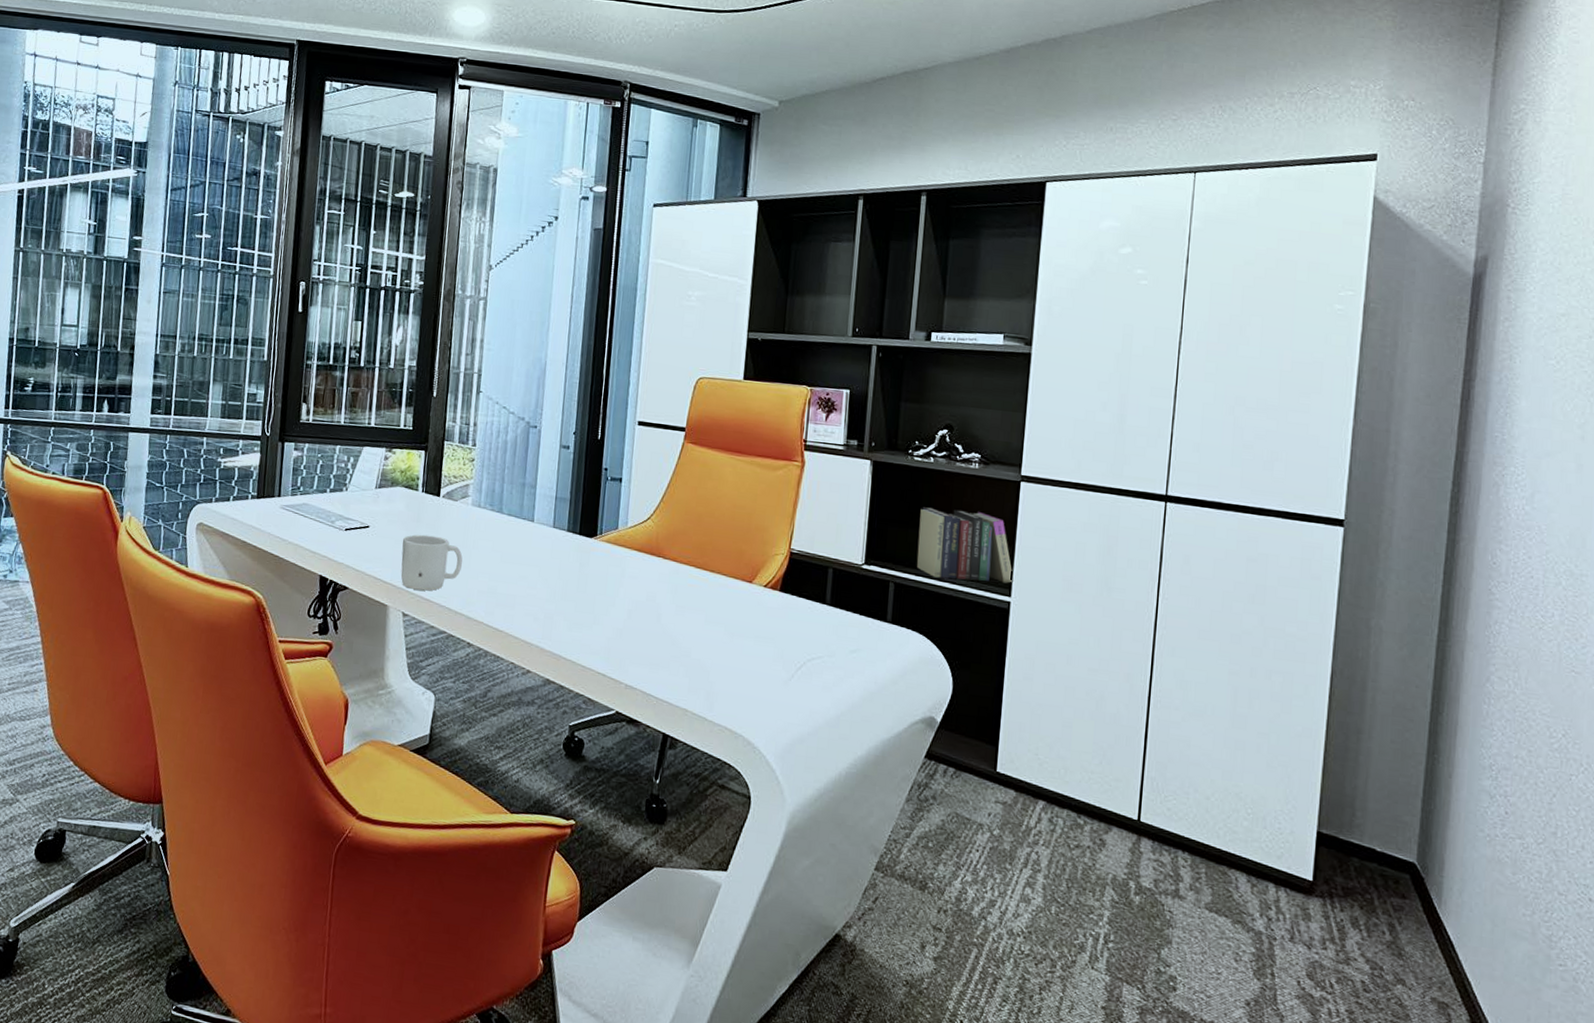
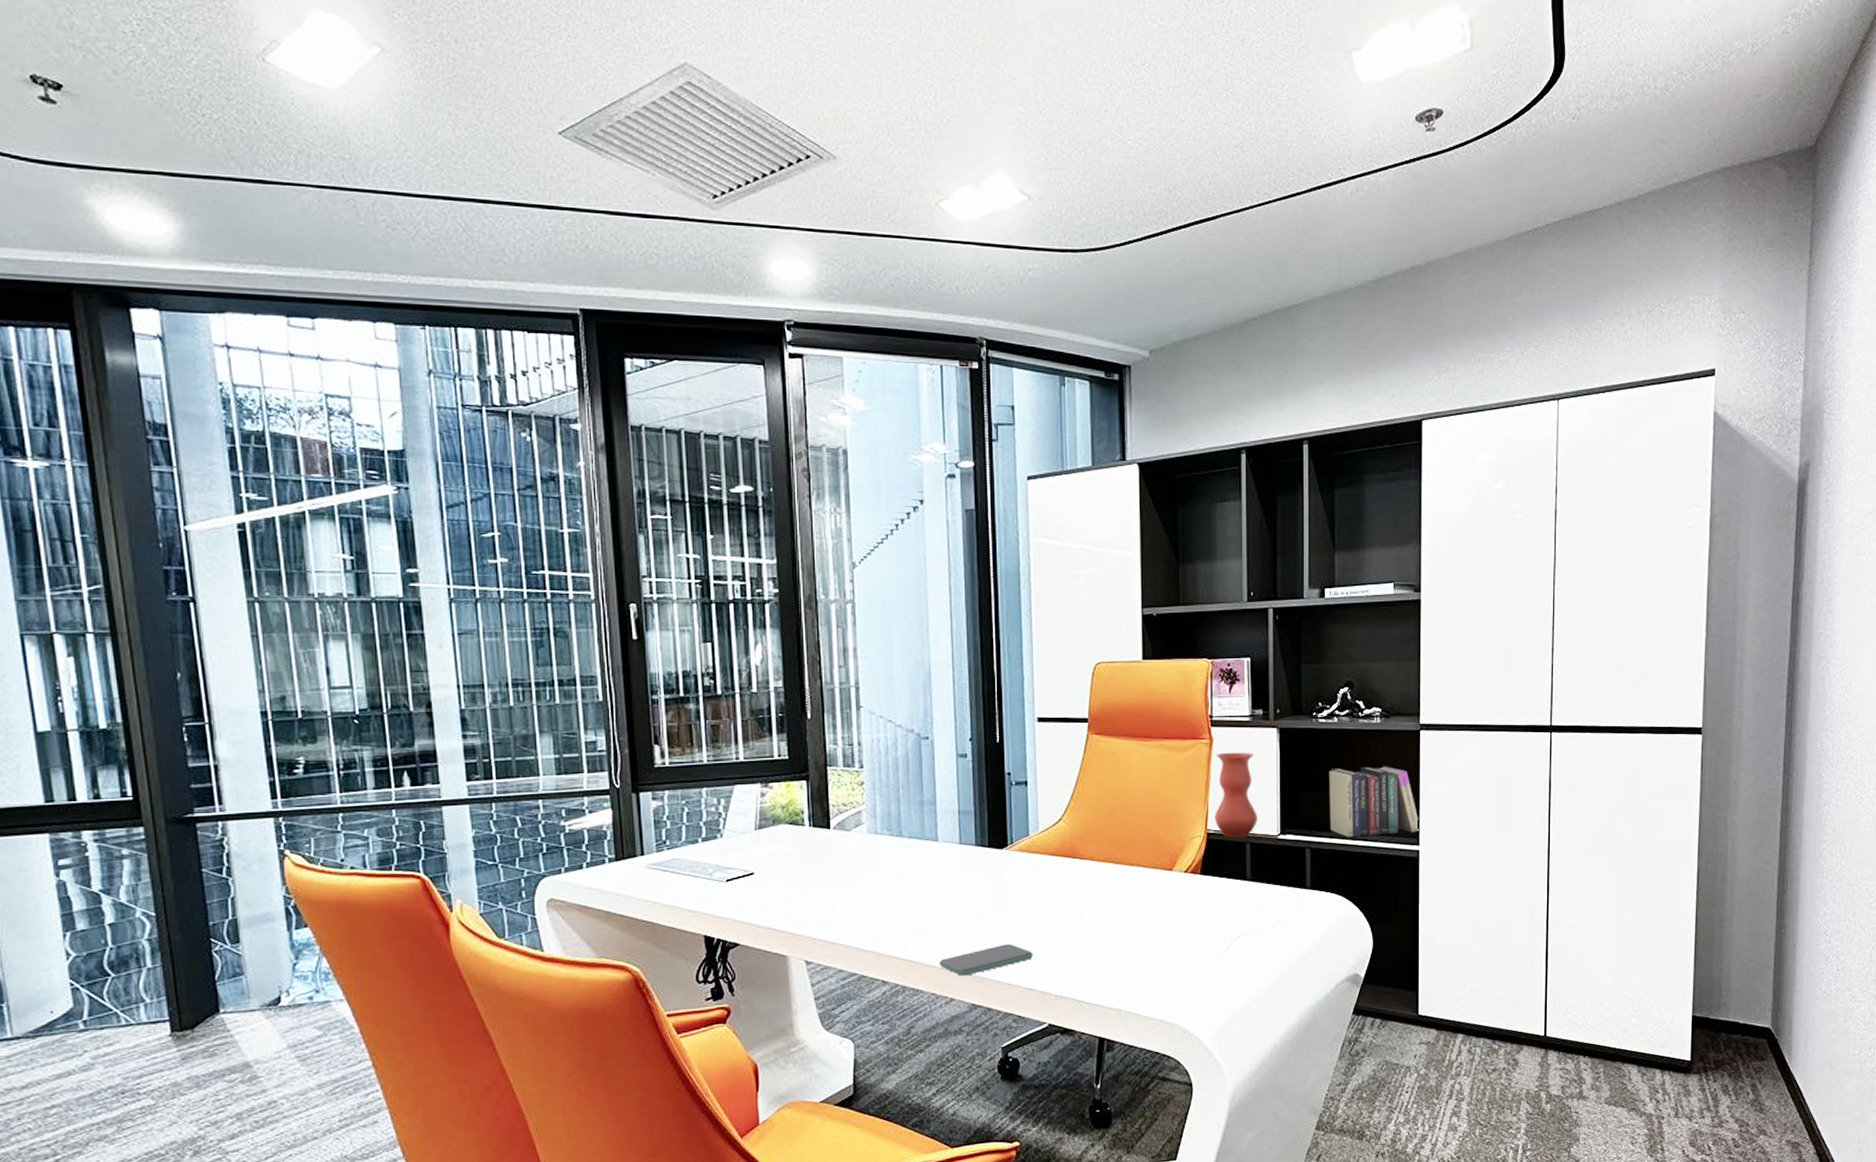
mug: present [400,534,463,591] -> none [794,872,865,934]
smartphone: none [520,627,609,652] -> present [939,944,1033,976]
vase: none [799,477,844,563] -> present [1215,752,1257,839]

